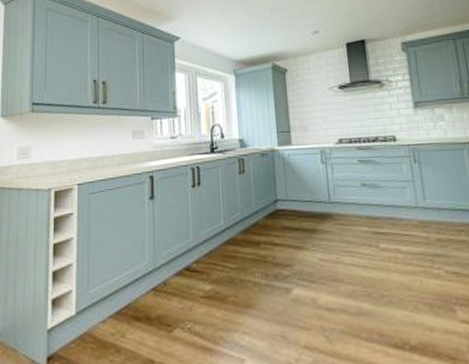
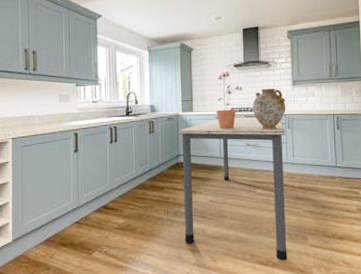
dining table: none [274,149,431,344] -> present [178,117,288,261]
potted plant: none [319,94,351,166] -> present [216,71,242,129]
ceramic jug: none [365,112,409,165] -> present [252,88,286,129]

